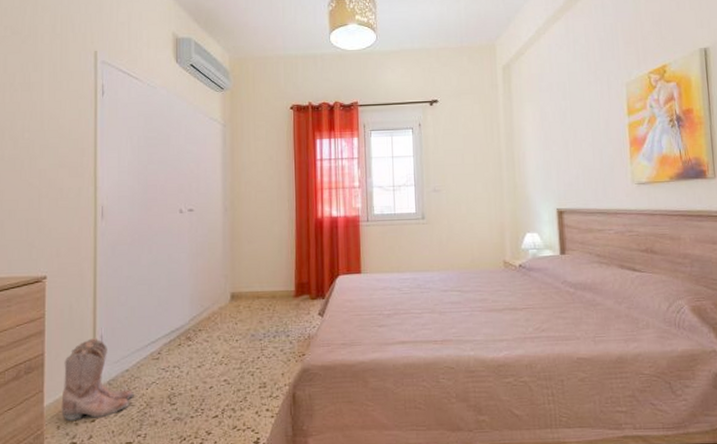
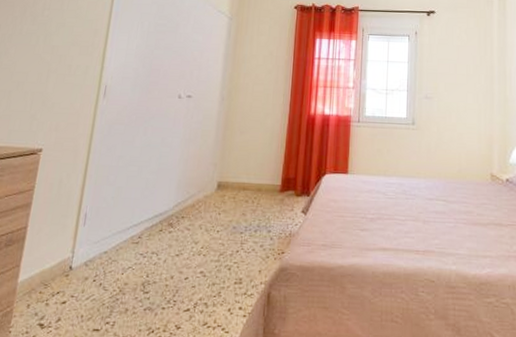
boots: present [61,337,134,420] -> none [34,215,109,300]

